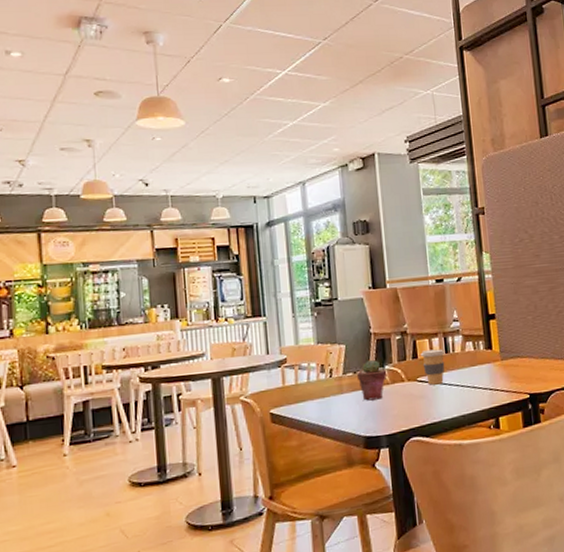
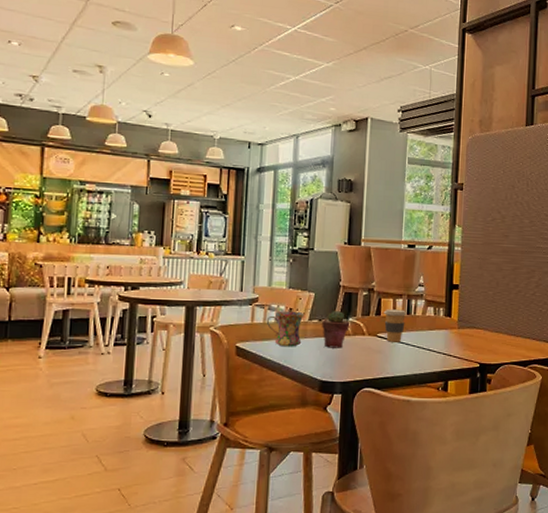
mug: none [298,366,339,407] -> present [266,310,305,347]

